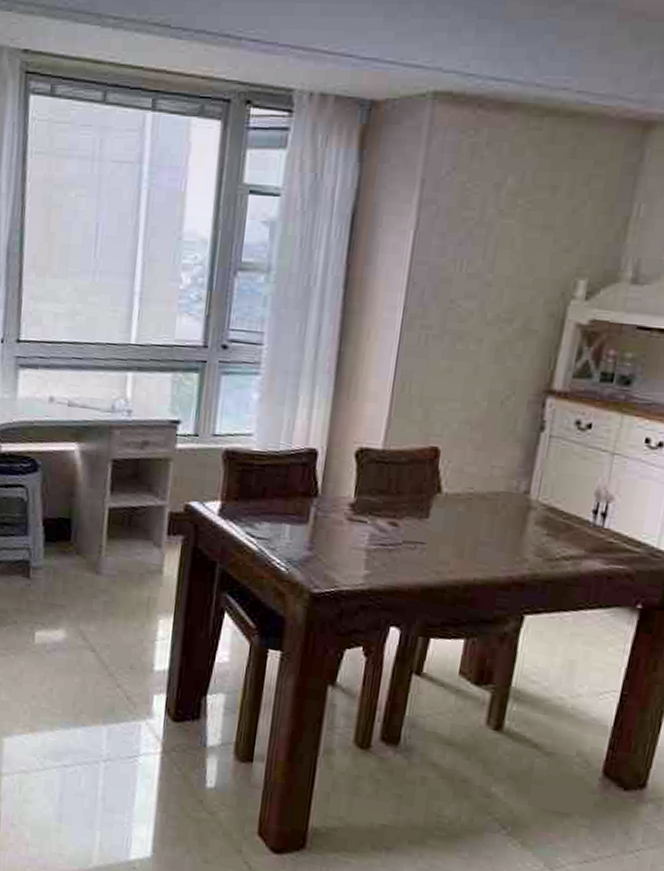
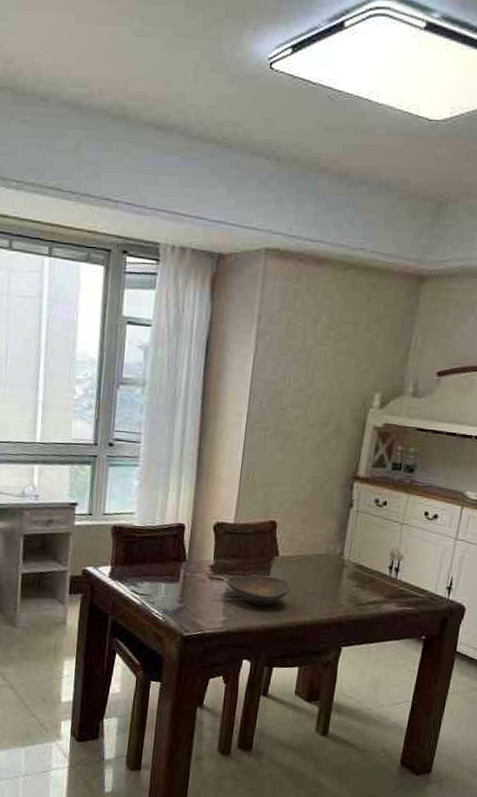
decorative bowl: none [370,516,458,557] -> present [226,575,292,606]

